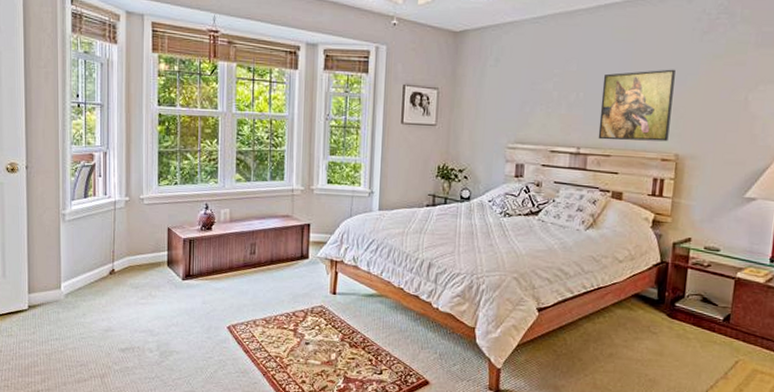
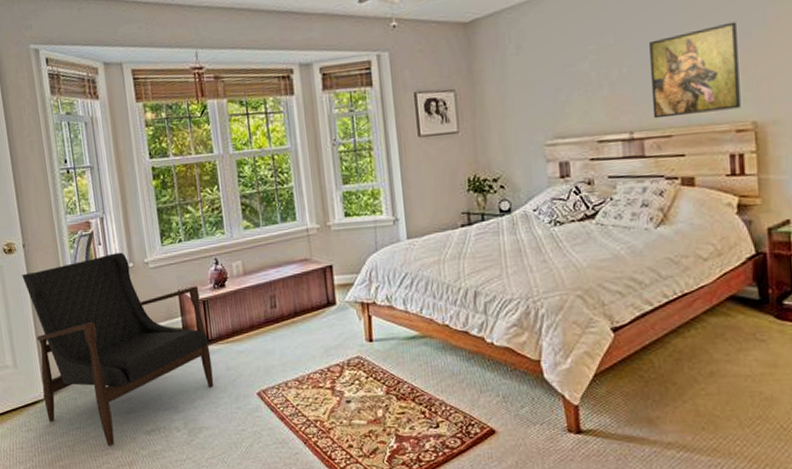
armchair: none [21,186,190,359] -> present [22,252,214,447]

